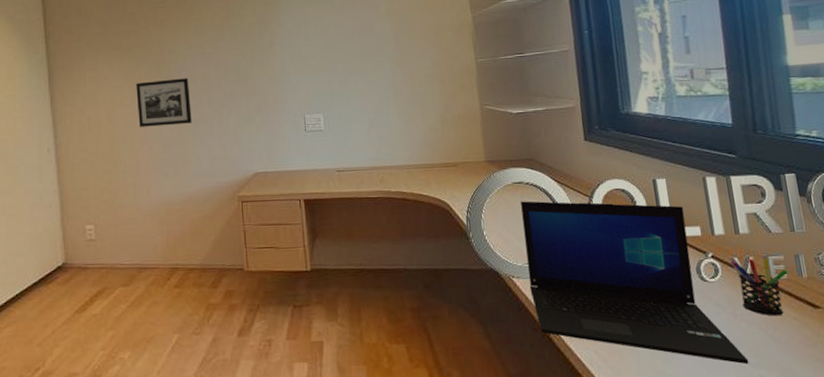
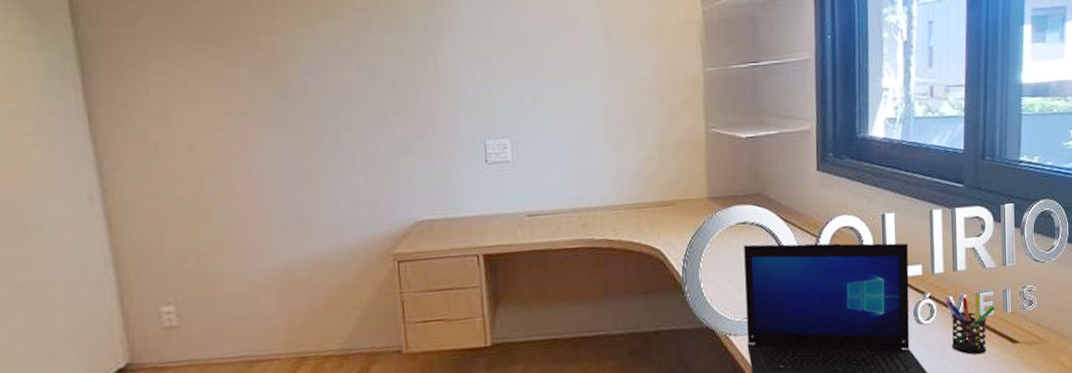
picture frame: present [136,78,192,127] -> none [233,86,323,160]

